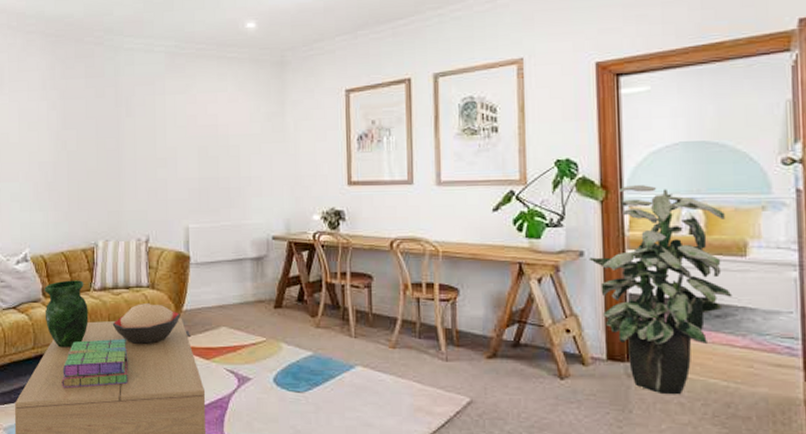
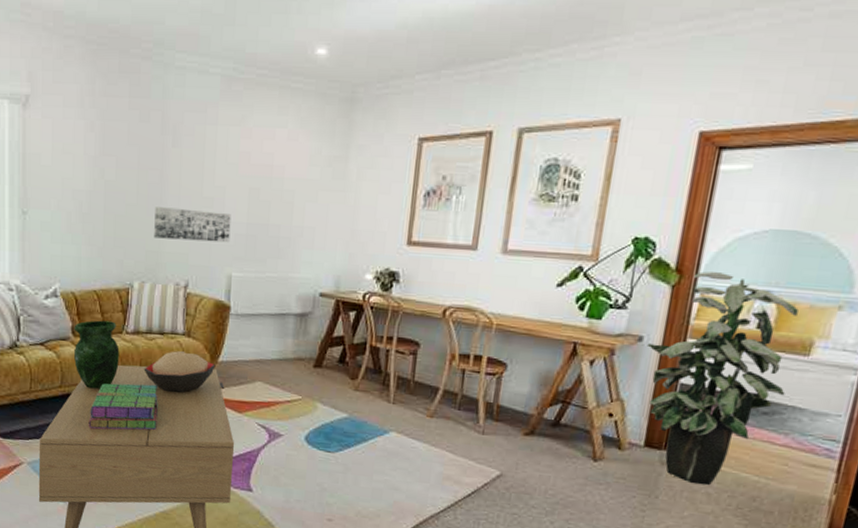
wall art: none [114,170,184,199] -> present [154,207,231,243]

